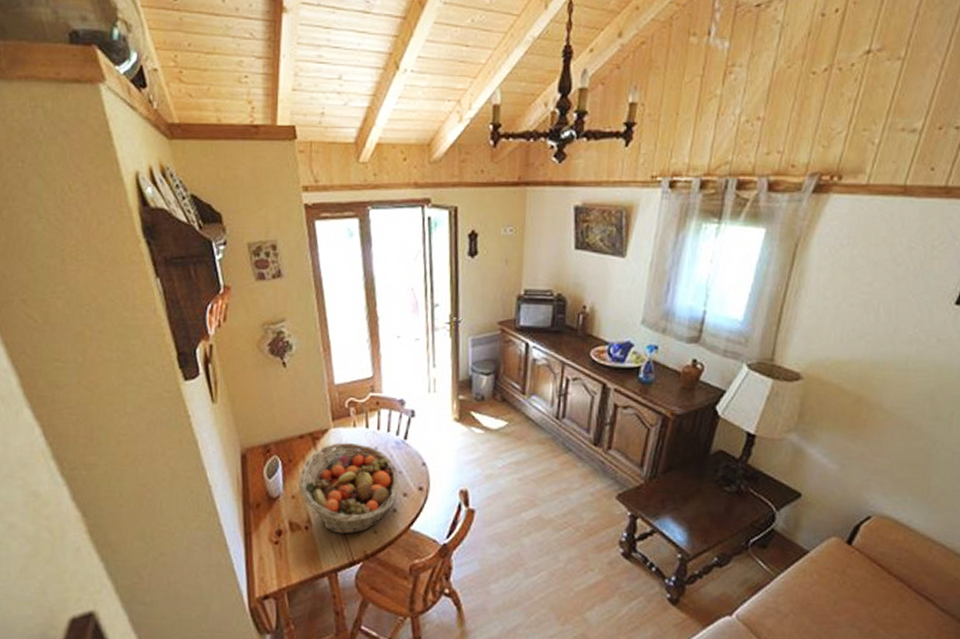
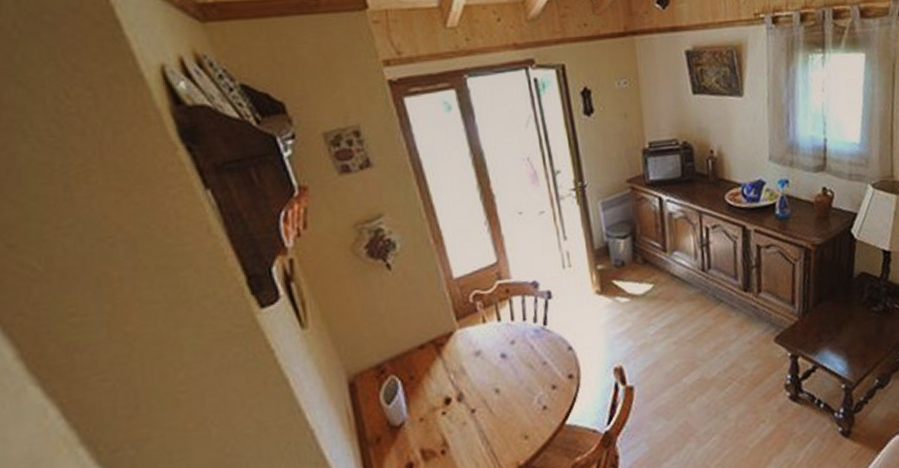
fruit basket: present [299,442,399,534] -> none [425,340,545,450]

